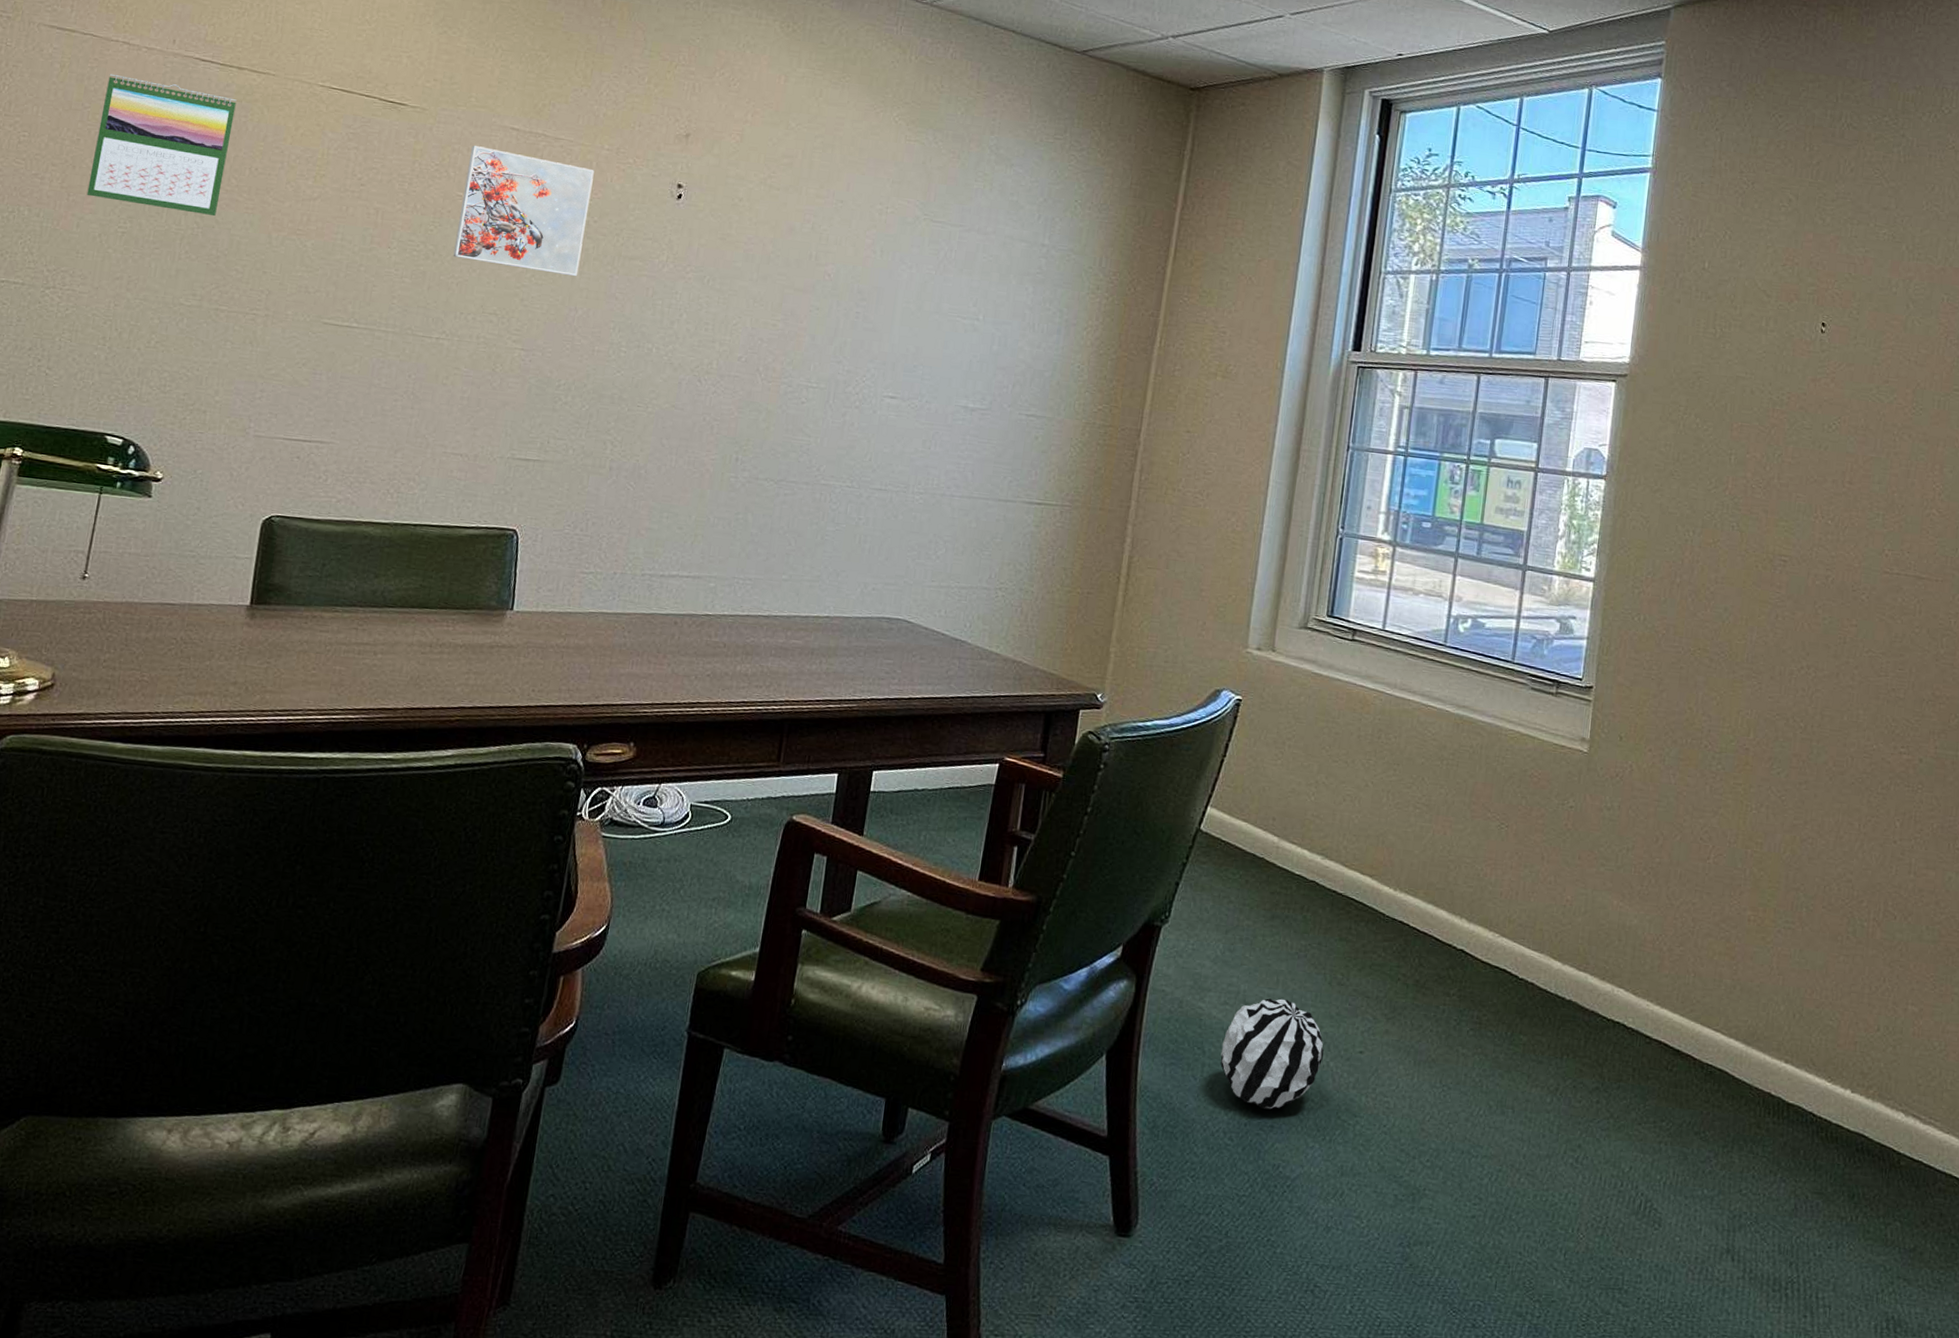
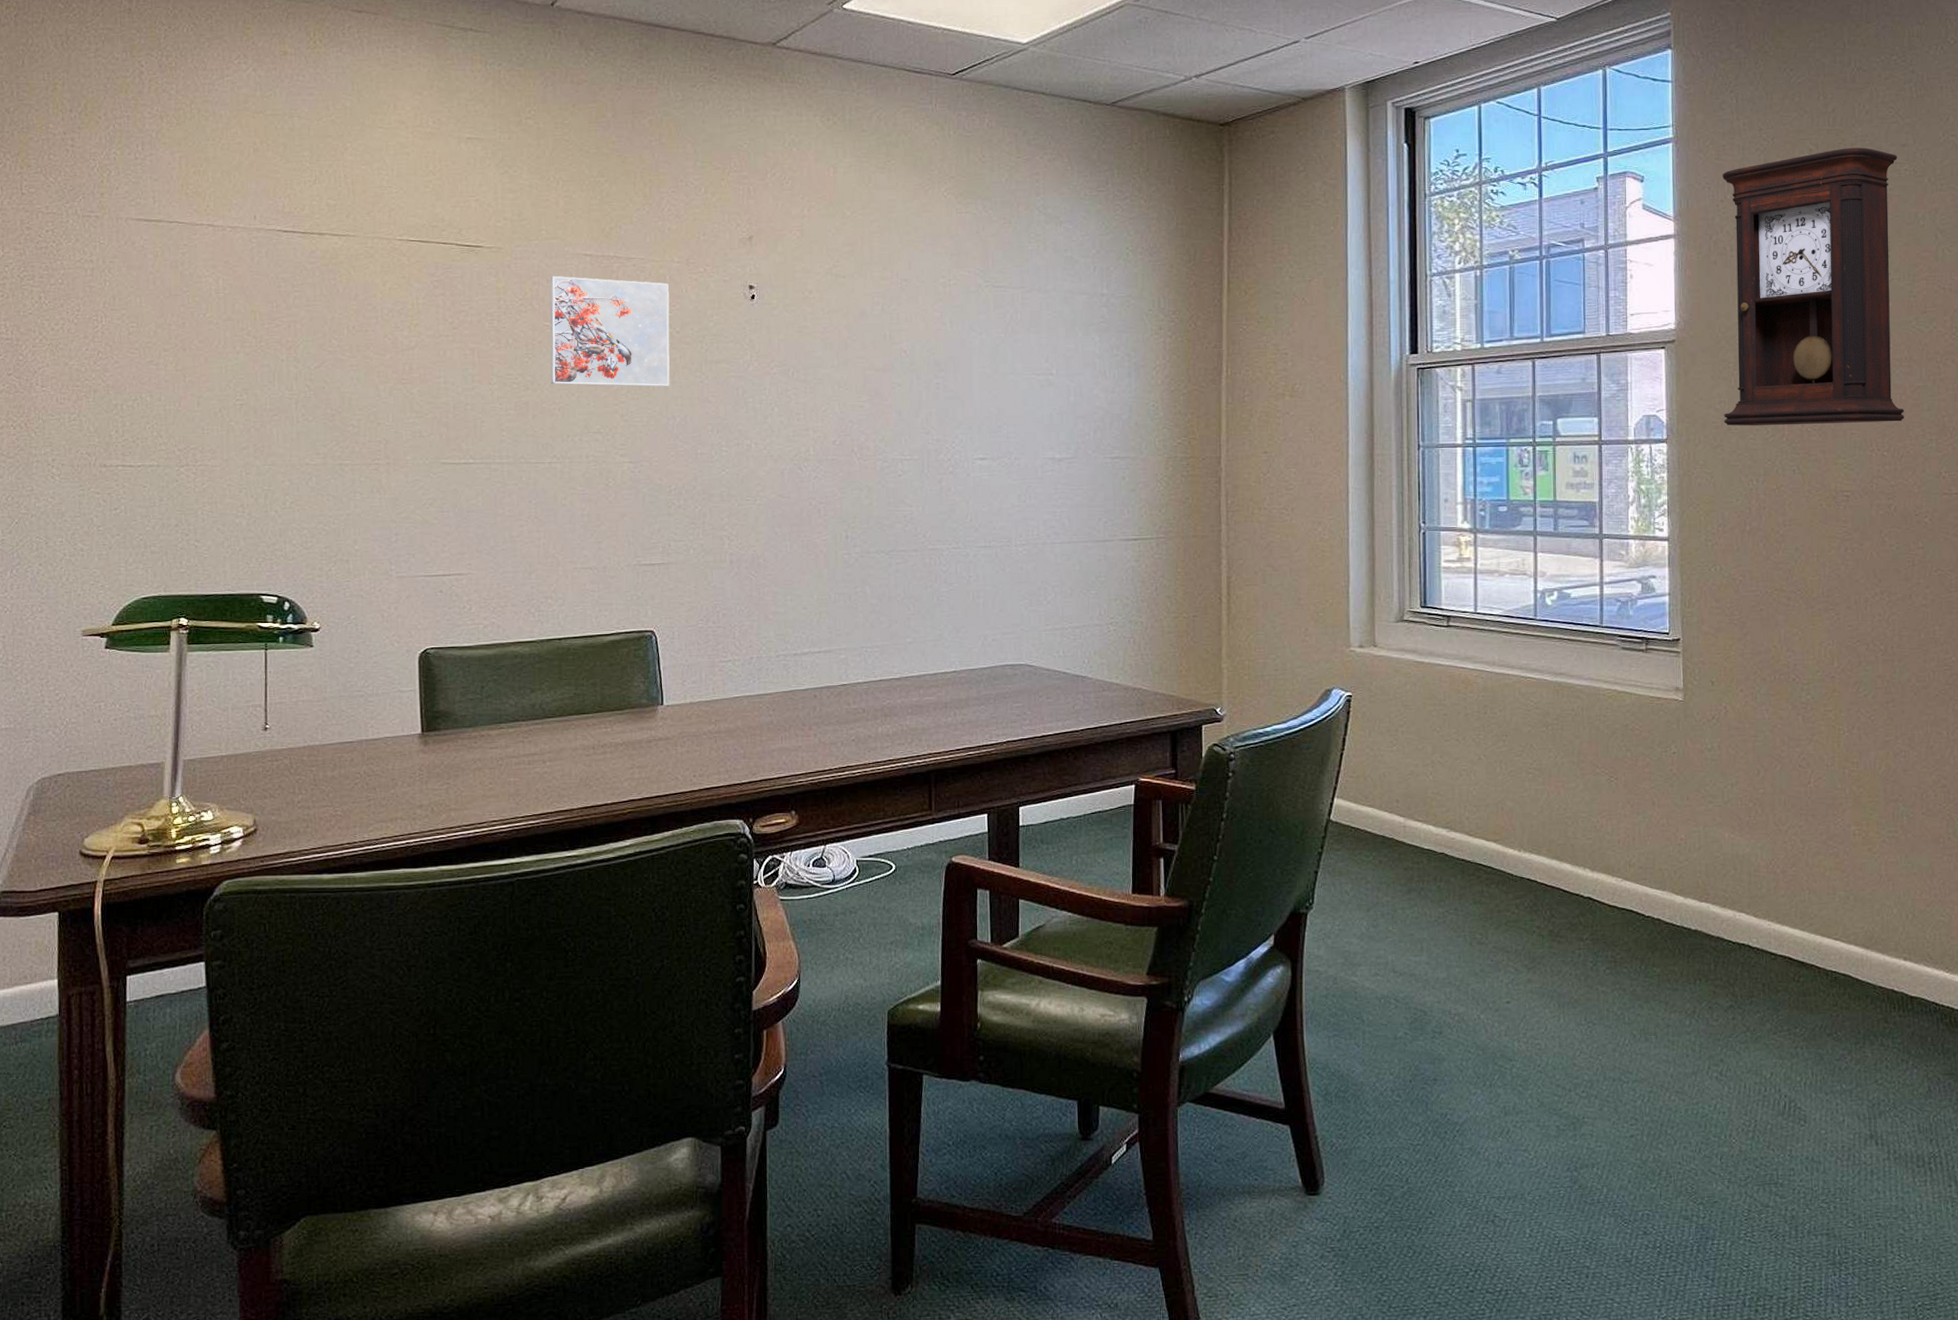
calendar: present [87,73,237,217] -> none [200,256,324,378]
decorative ball: present [1220,998,1324,1110] -> none [1378,963,1473,1065]
pendulum clock: none [1667,202,1878,491] -> present [1722,147,1904,426]

